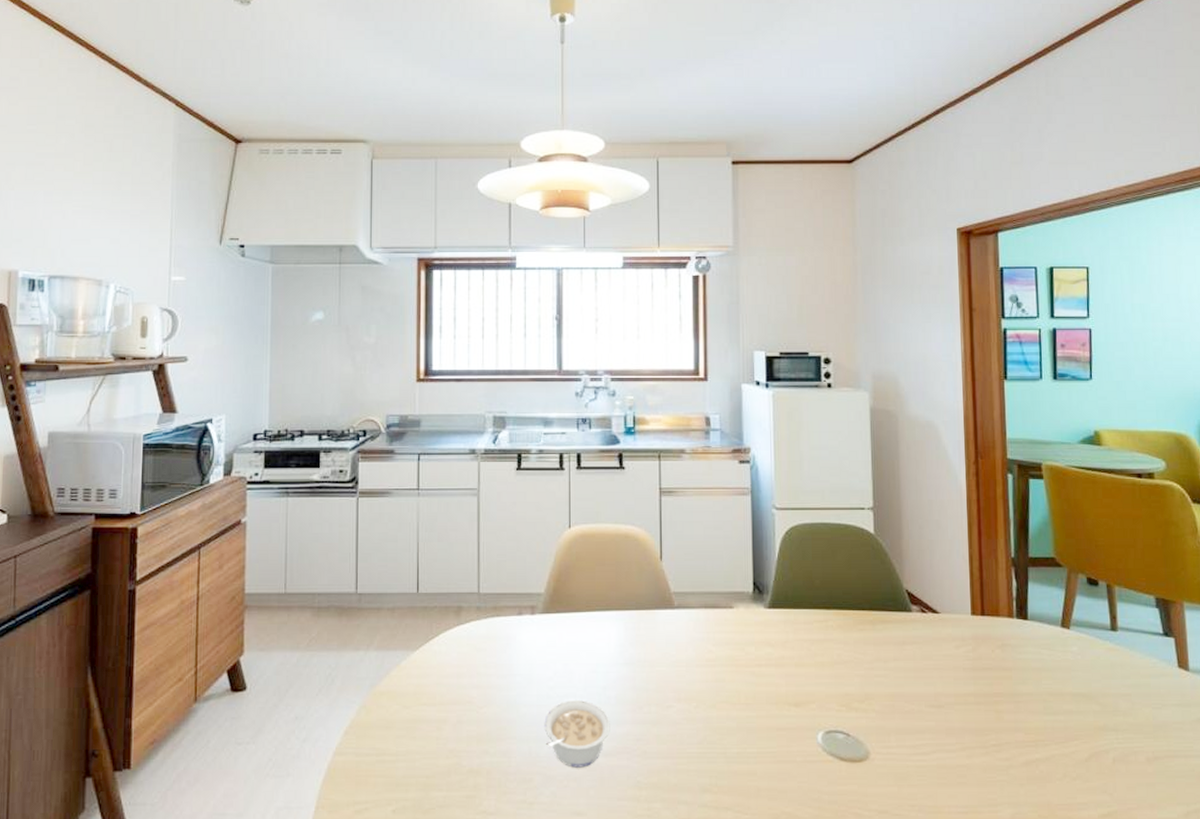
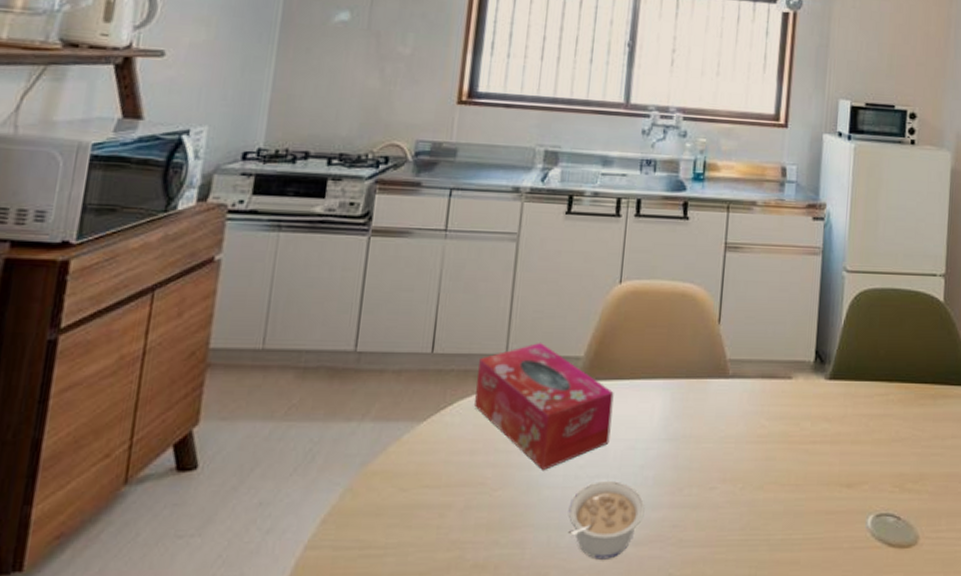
tissue box: none [457,581,574,691] -> present [474,342,614,470]

